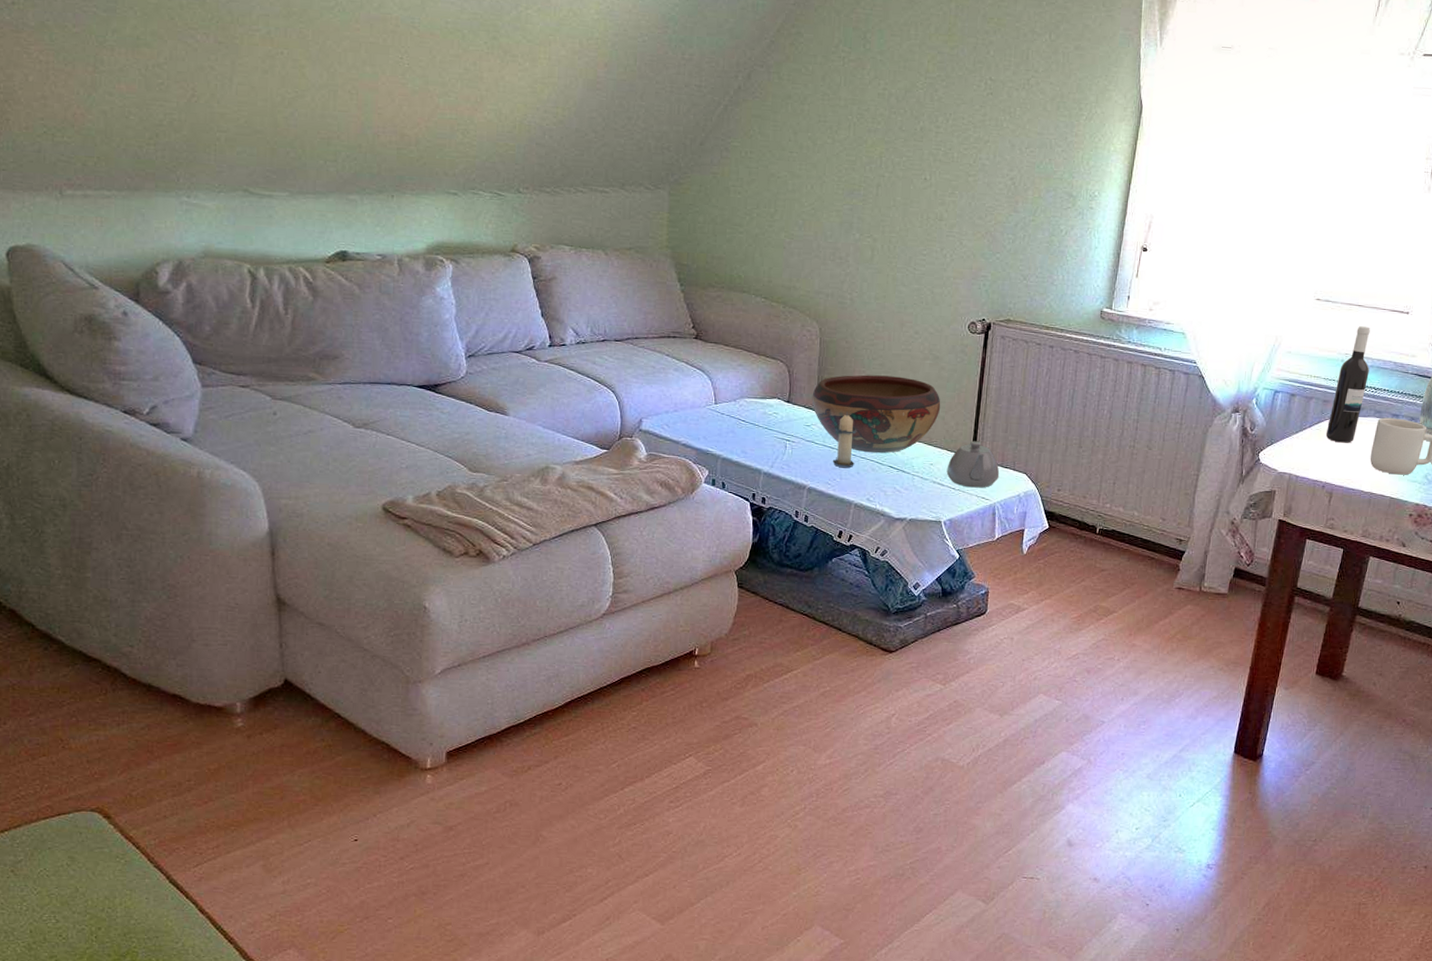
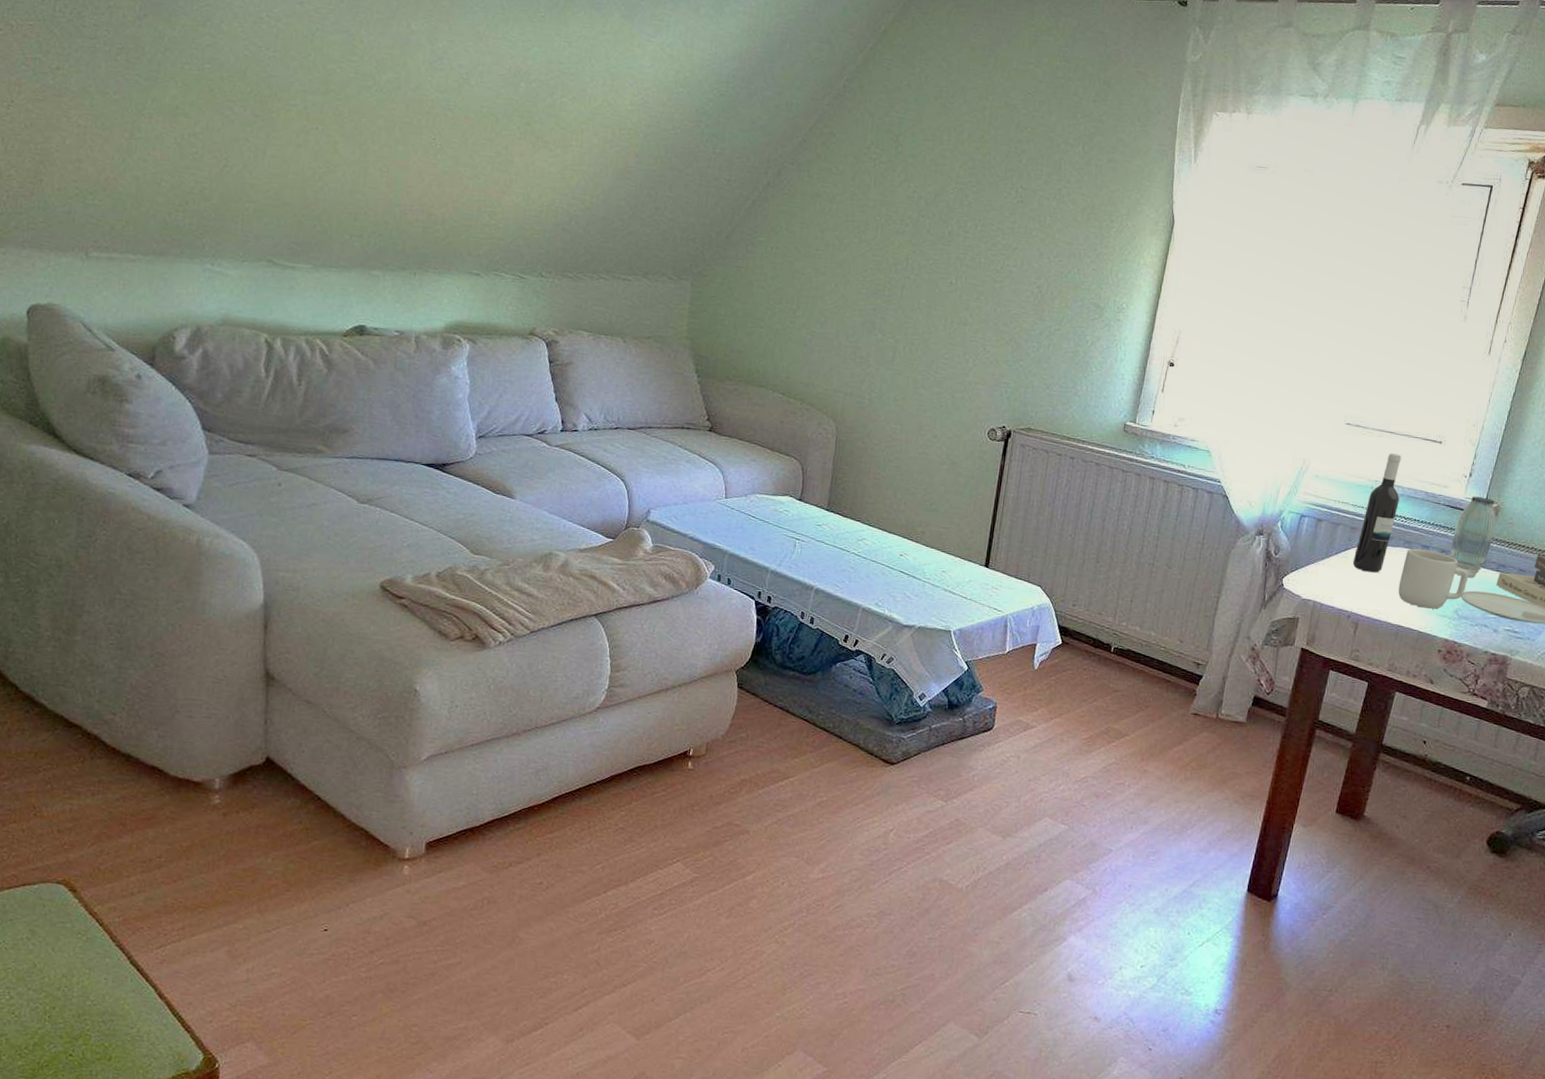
decorative bowl: present [812,375,941,453] -> none [824,476,957,558]
candle: present [832,412,859,468] -> none [842,513,871,571]
teapot: present [946,441,1000,488] -> none [958,550,1014,599]

